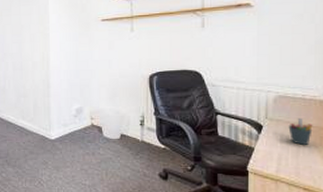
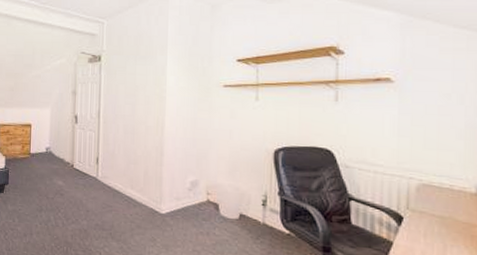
pen holder: present [288,117,313,145] -> none [433,211,462,244]

